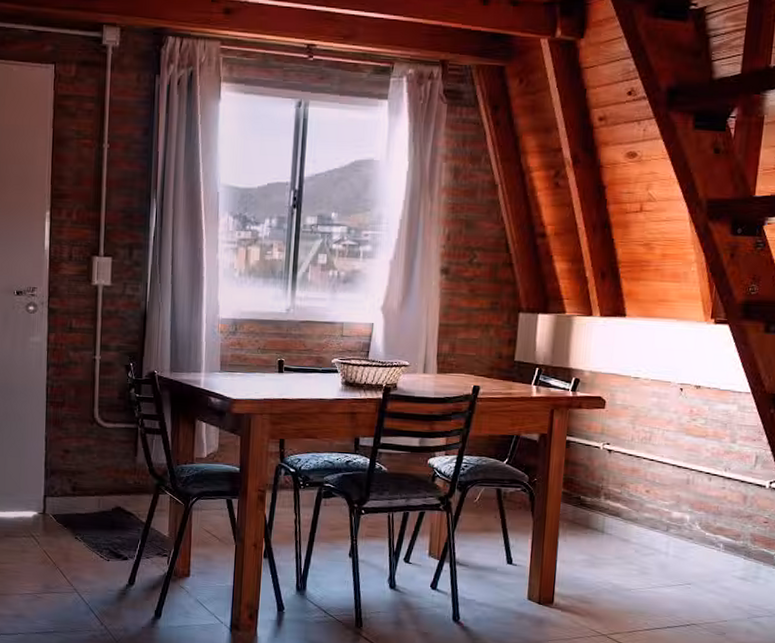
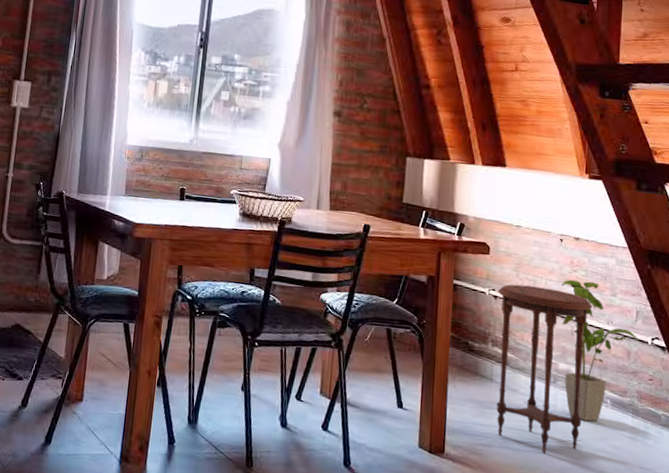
side table: none [607,437,710,599] -> present [496,284,592,454]
house plant: none [677,428,756,566] -> present [562,279,639,422]

